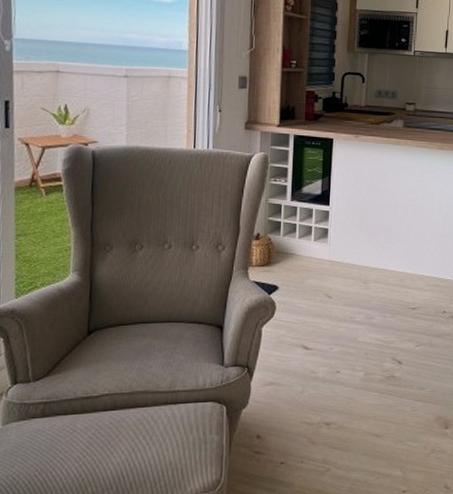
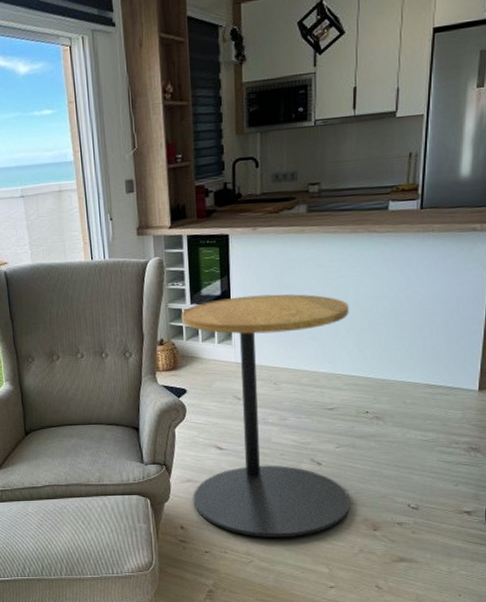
side table: none [273,197,434,443] -> present [181,294,350,538]

